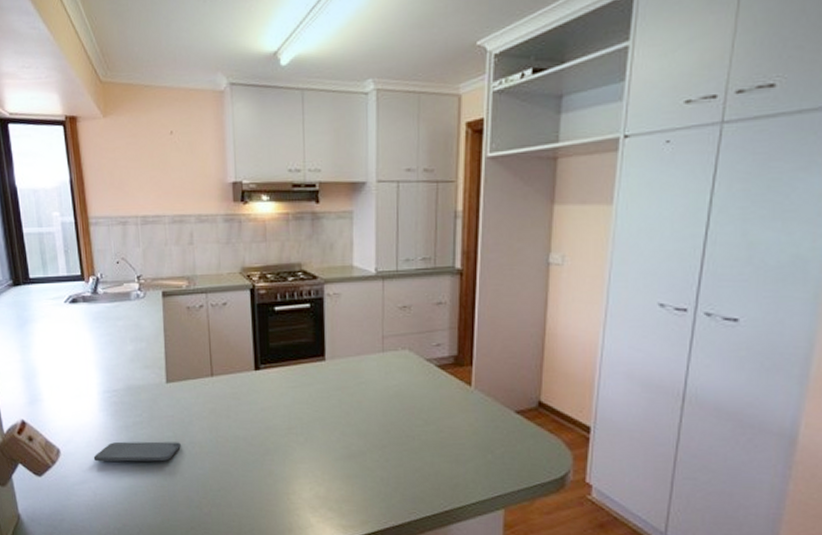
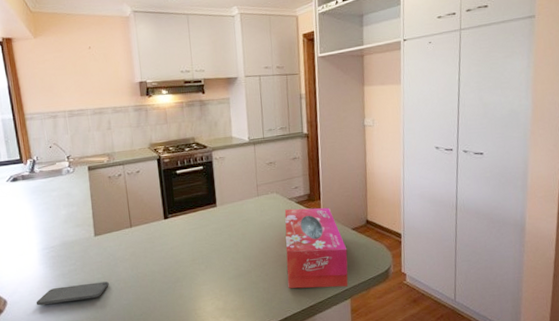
tissue box: none [415,374,506,491] -> present [284,207,348,289]

